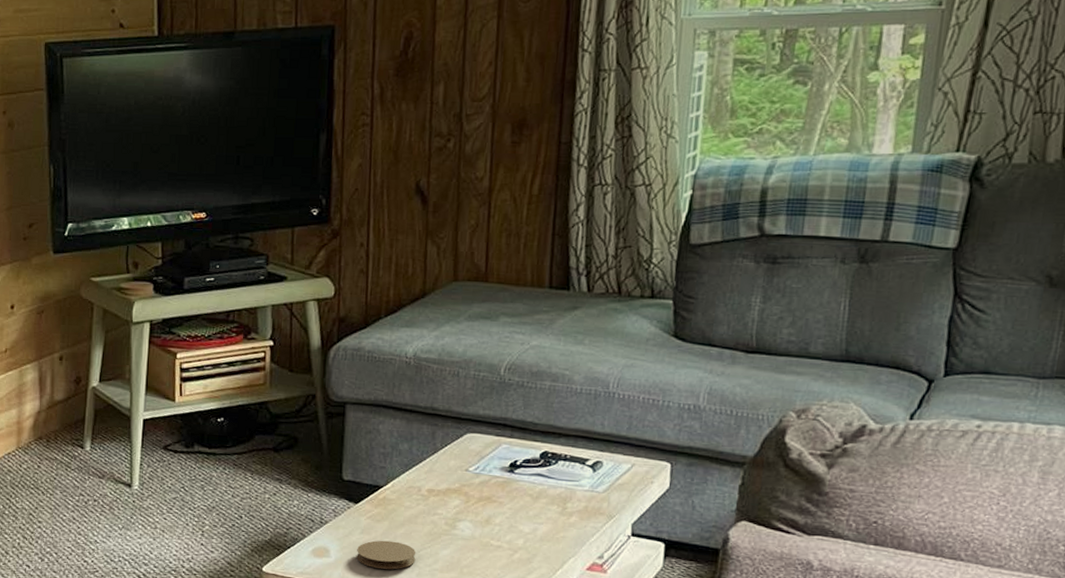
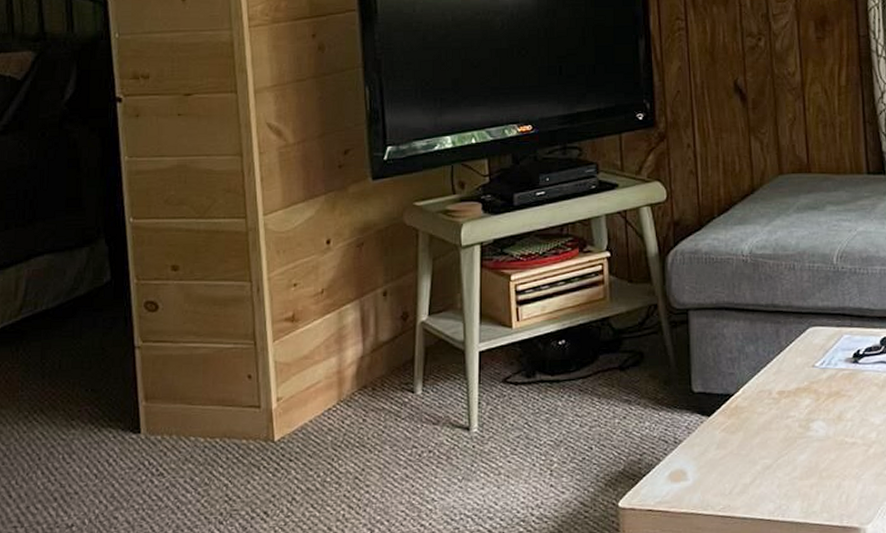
coaster: present [356,540,416,570] -> none [714,452,775,485]

